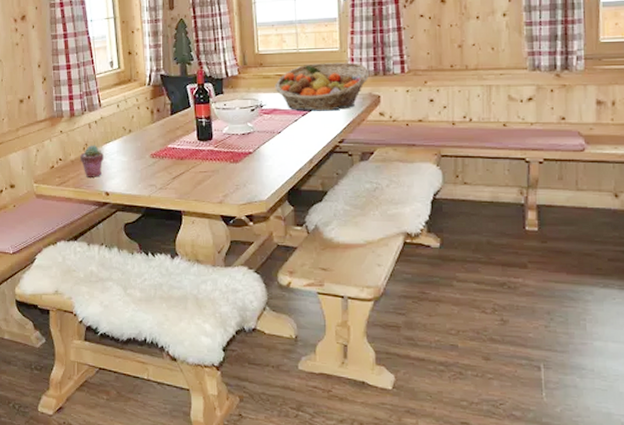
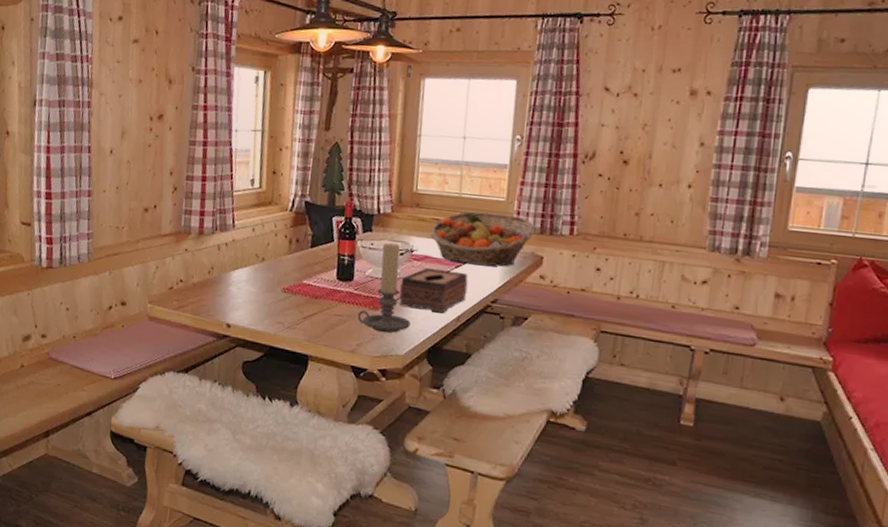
potted succulent: present [80,145,104,177] -> none [203,269,230,306]
candle holder: none [220,101,269,182] -> present [357,243,411,333]
tissue box: none [255,119,316,158] -> present [399,268,469,314]

